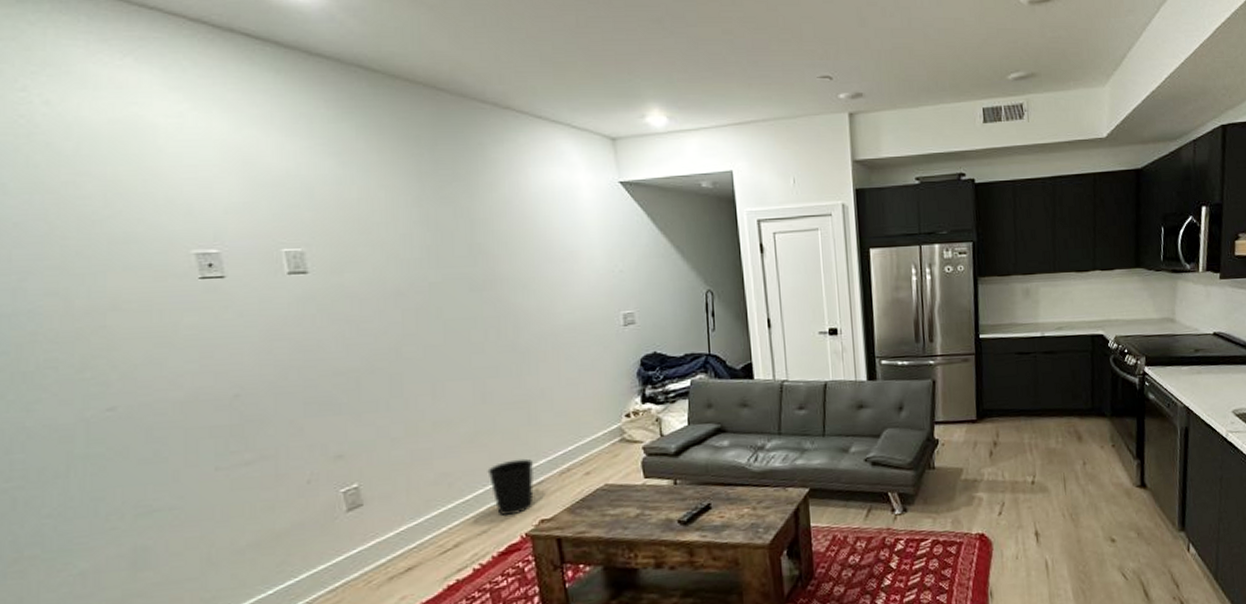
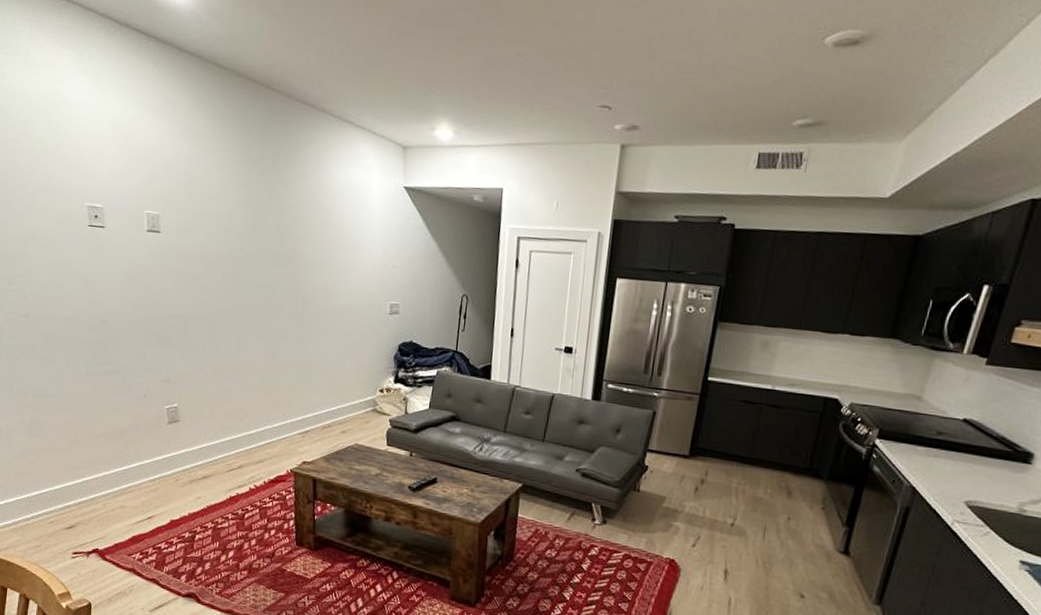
wastebasket: present [487,458,534,516] -> none [269,409,304,453]

